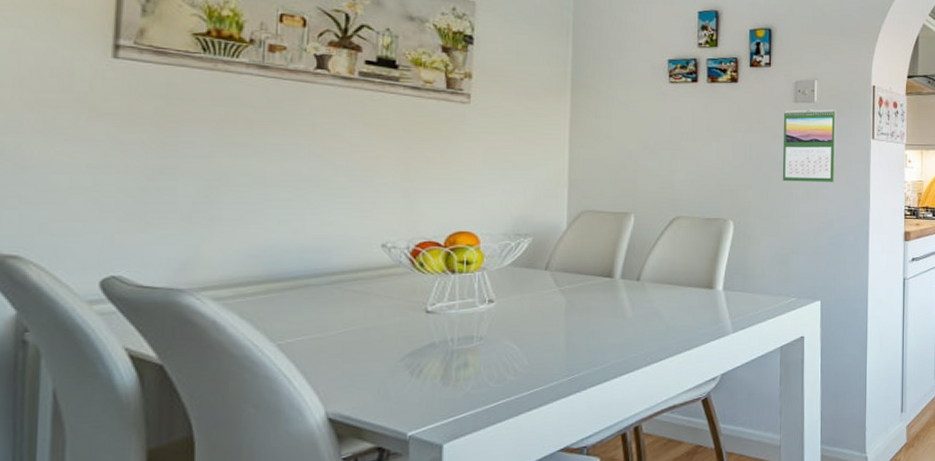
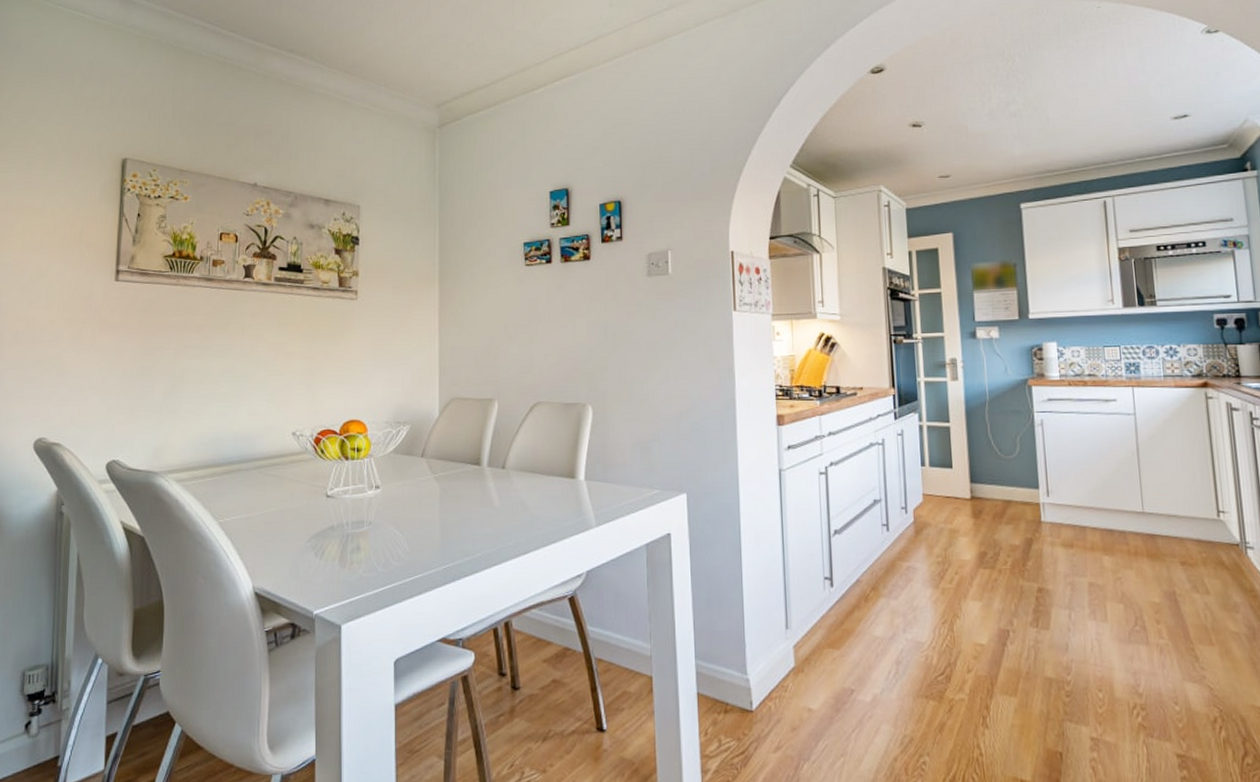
calendar: present [782,108,836,182] -> none [637,281,696,362]

